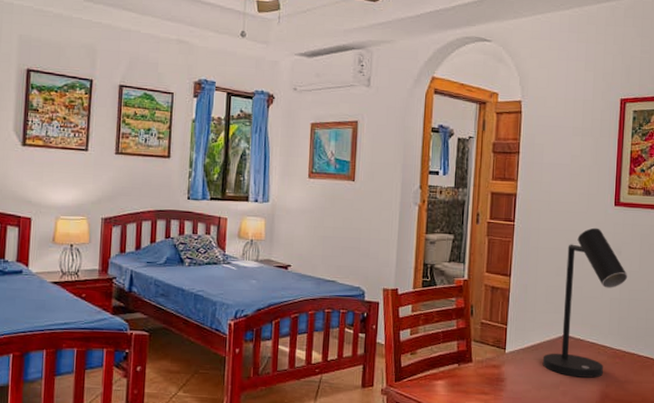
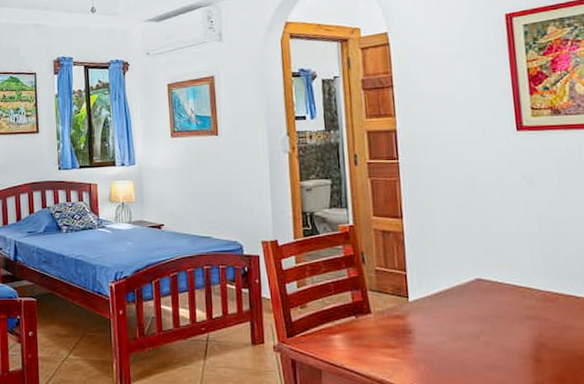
desk lamp: present [542,227,628,378] -> none [454,157,548,325]

